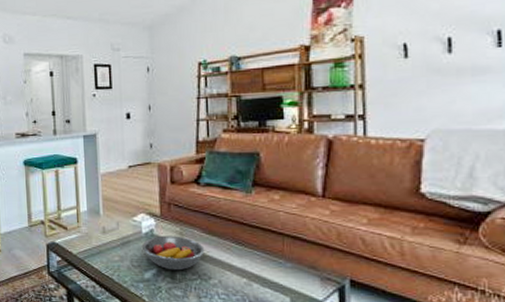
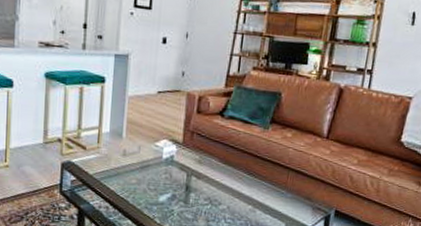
fruit bowl: present [141,235,205,271] -> none [160,162,219,196]

